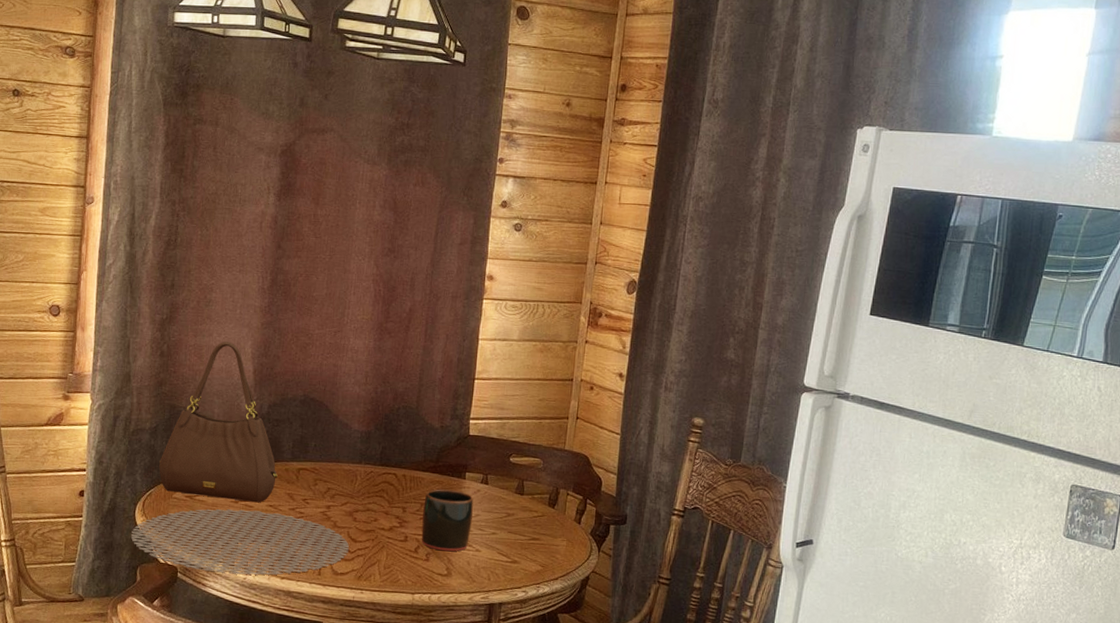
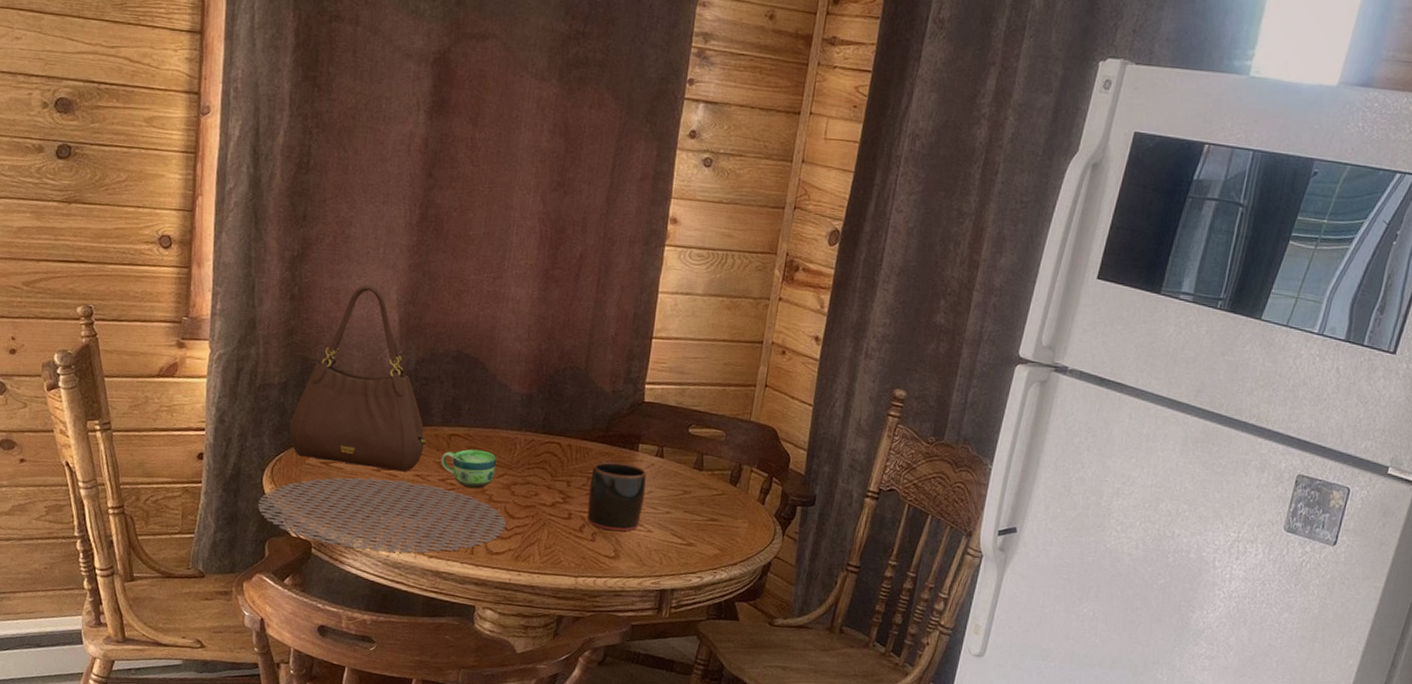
cup: none [291,481,340,517] -> present [441,449,496,489]

